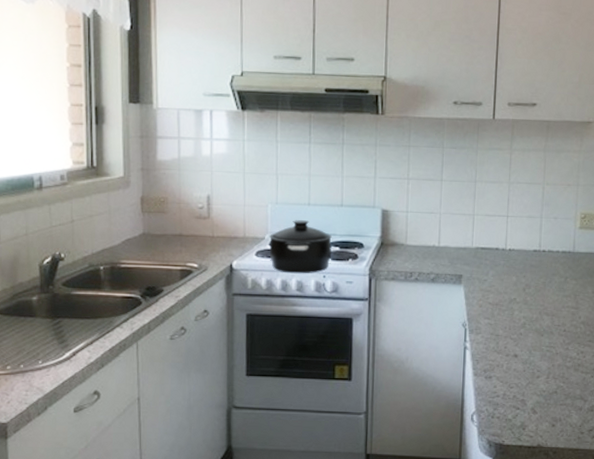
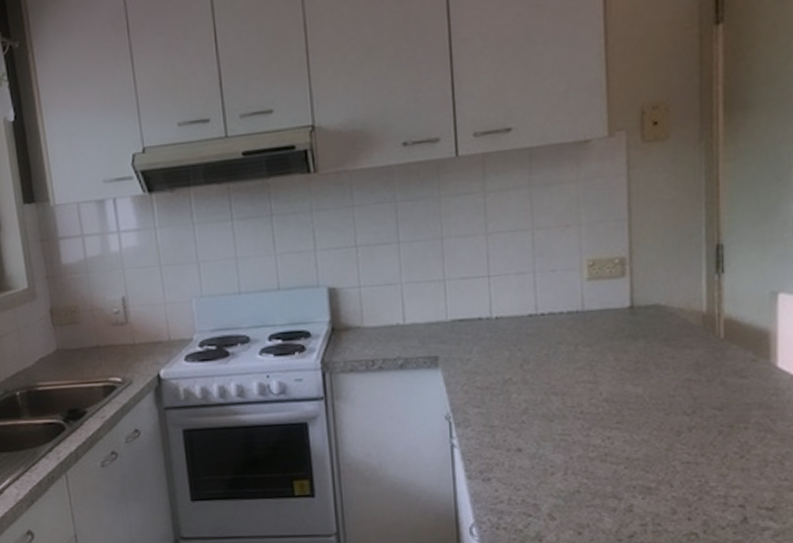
saucepan: present [269,220,332,274] -> none [198,312,273,378]

